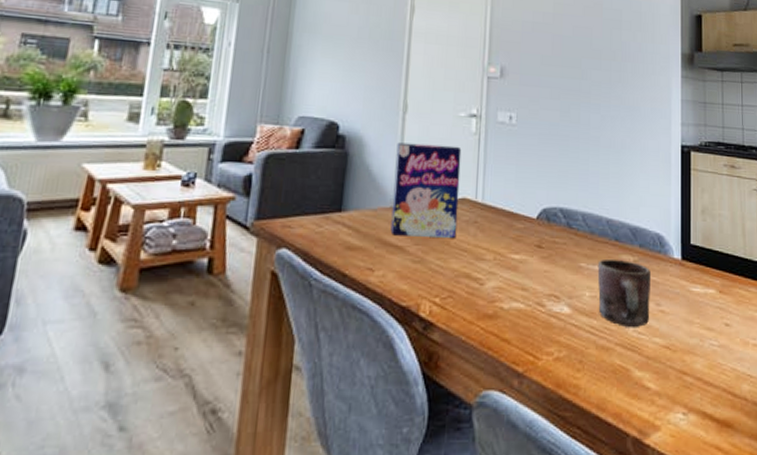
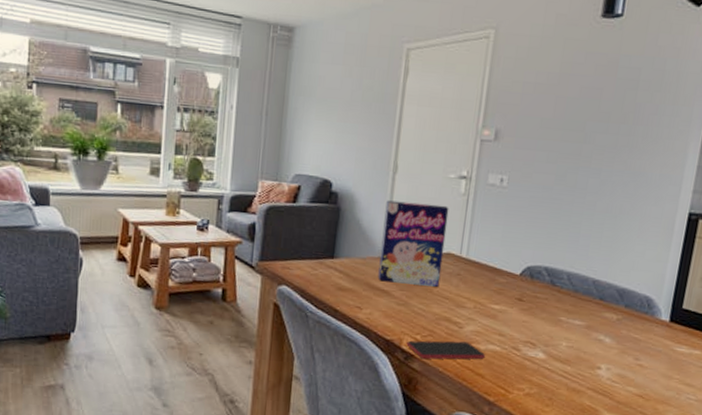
smartphone: none [424,301,510,326] -> present [406,340,486,360]
mug: present [597,258,650,328] -> none [574,315,634,377]

